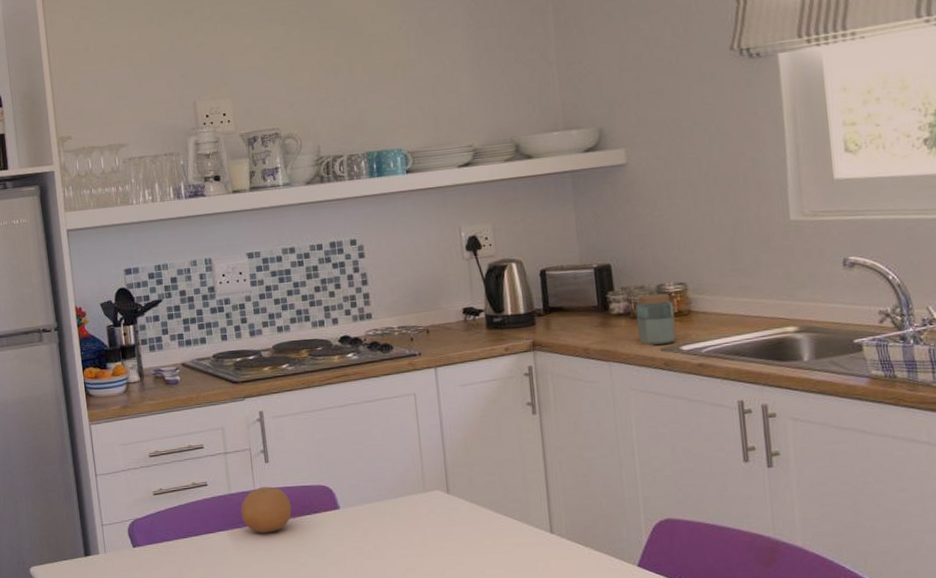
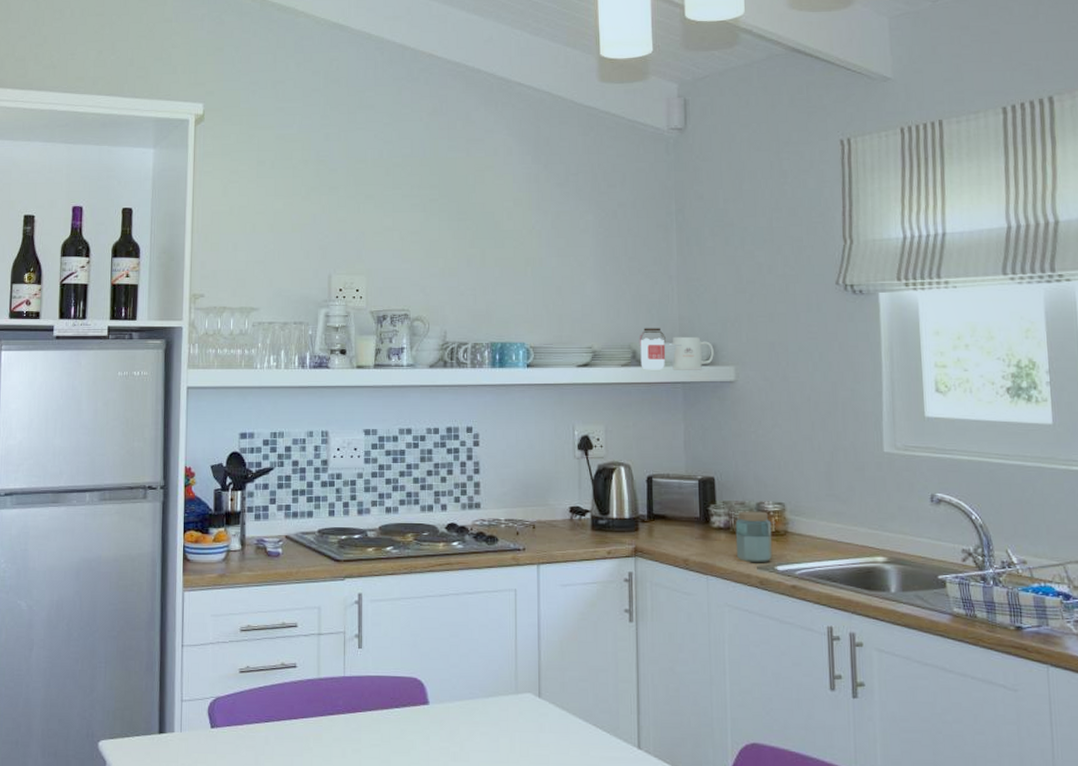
fruit: present [240,486,292,533] -> none [328,674,380,724]
jar: none [521,117,551,163] -> present [639,328,666,370]
mug: none [556,122,602,160] -> present [672,336,714,370]

